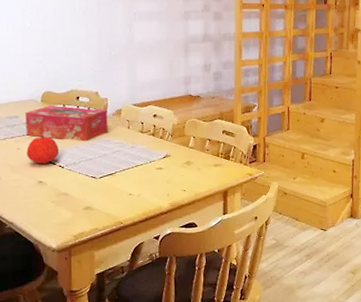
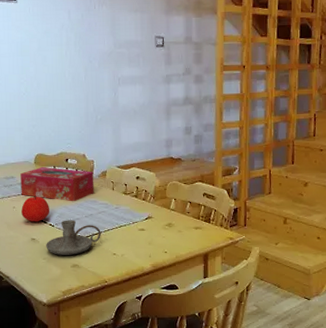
candle holder: none [55,160,116,198] -> present [46,220,101,255]

